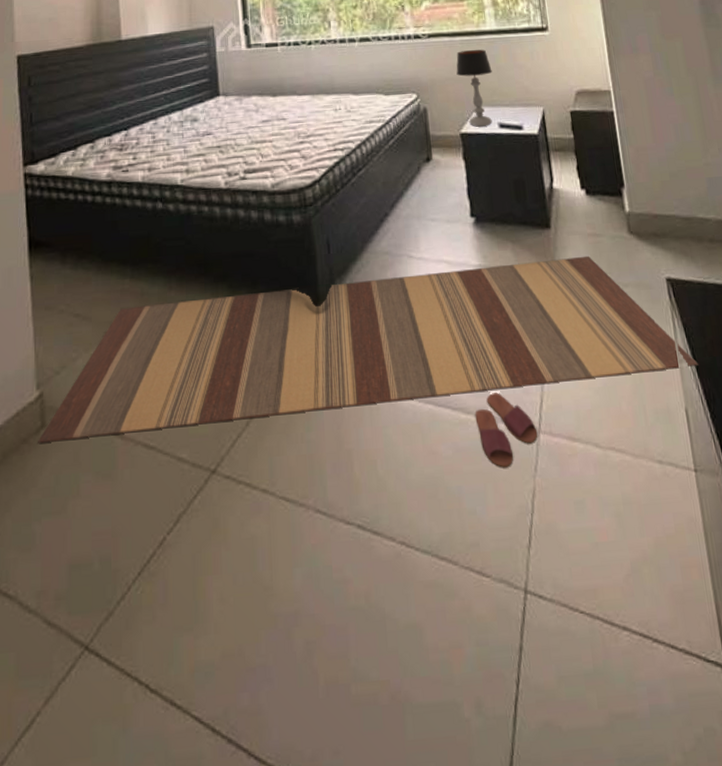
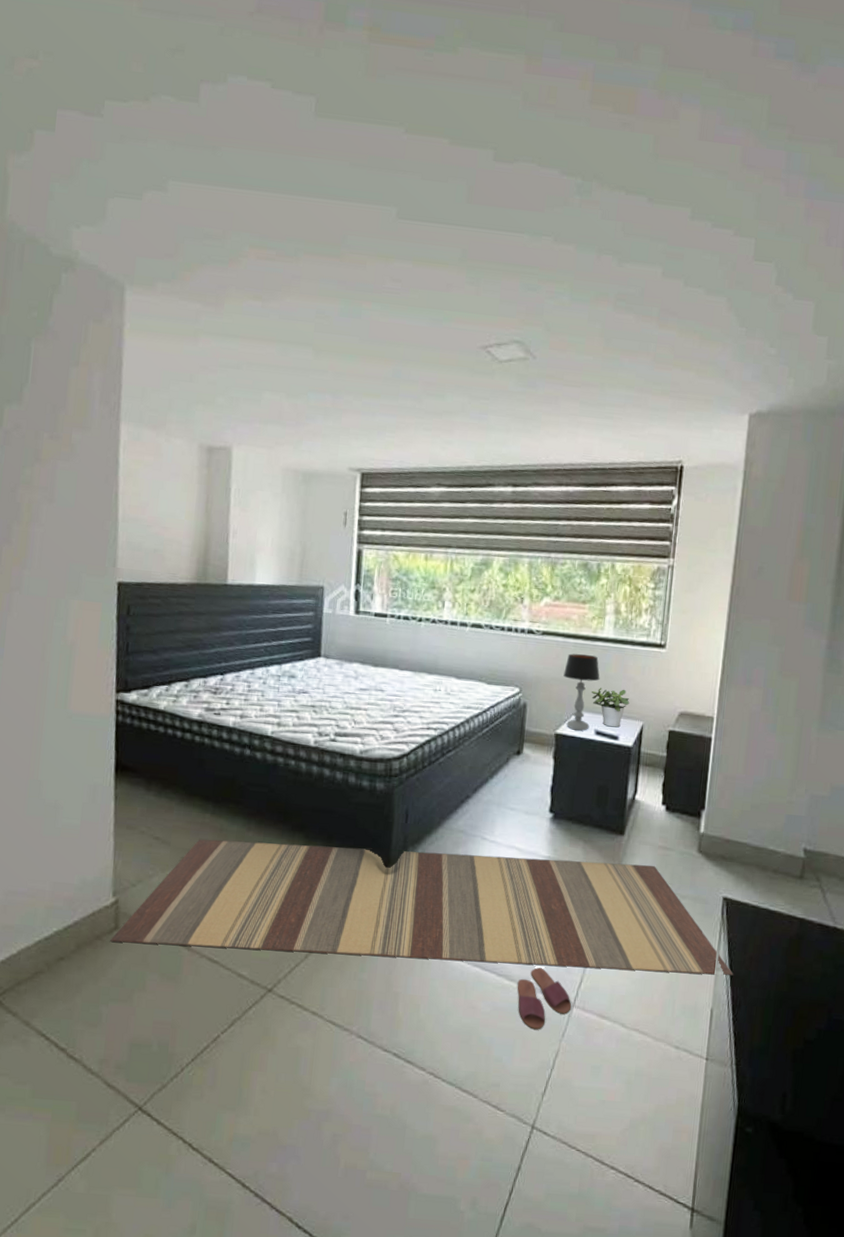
potted plant: none [486,77,526,118] -> present [591,688,630,728]

